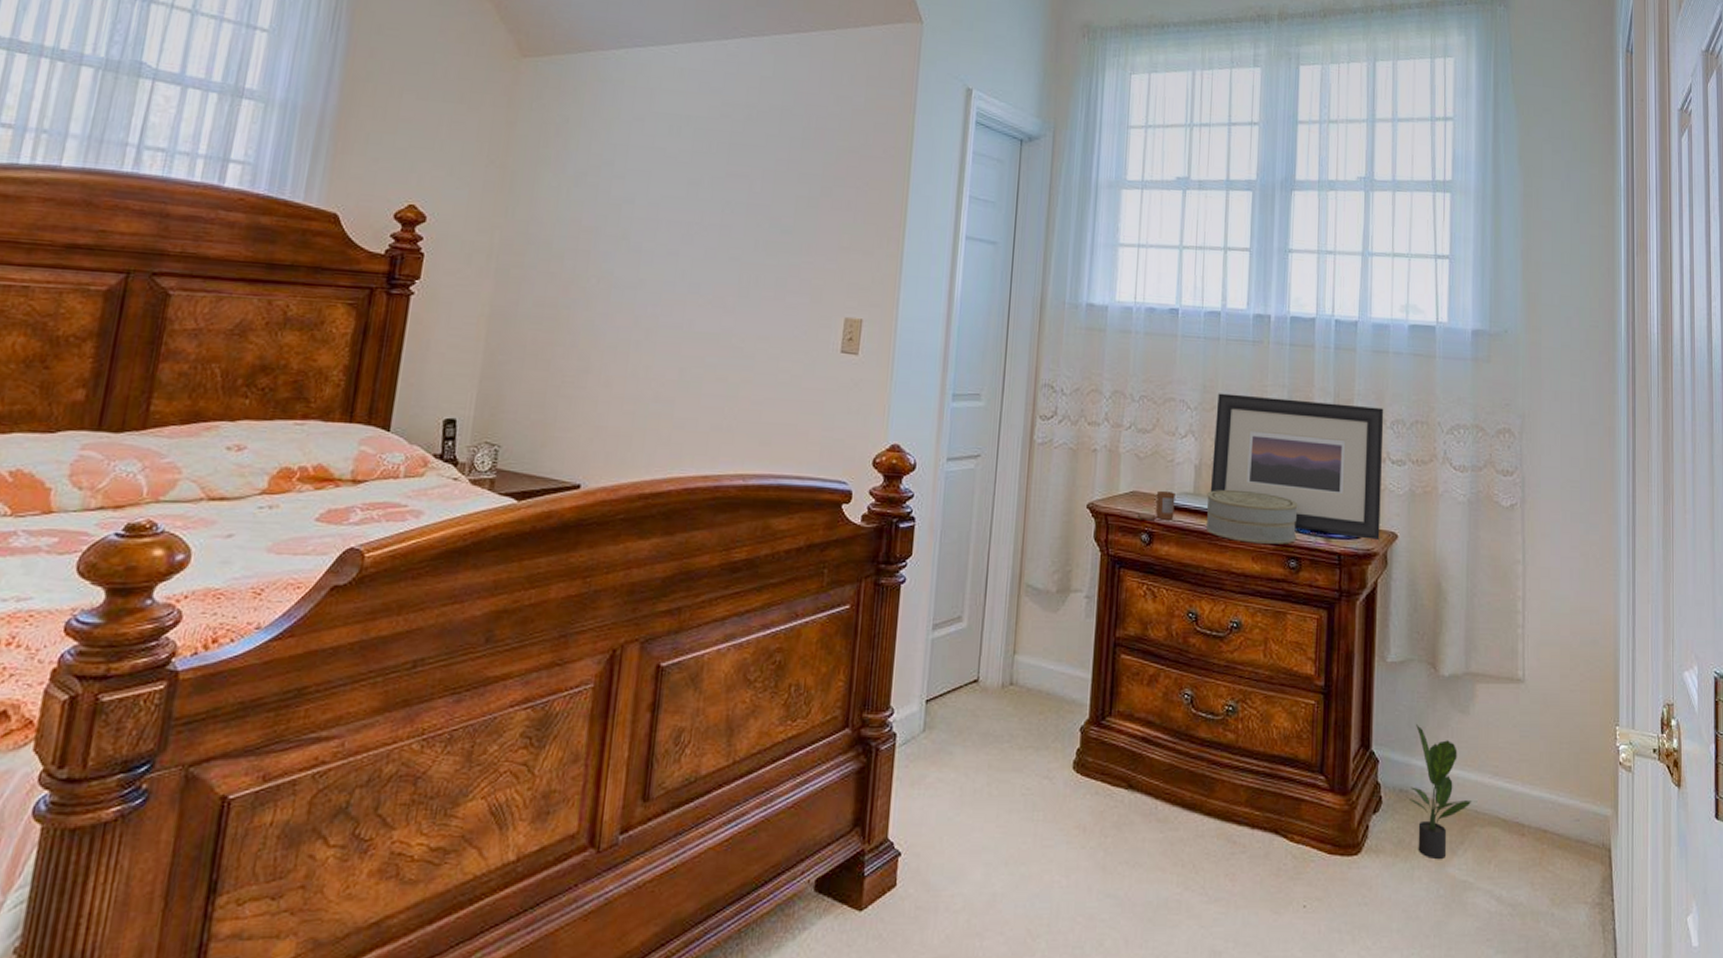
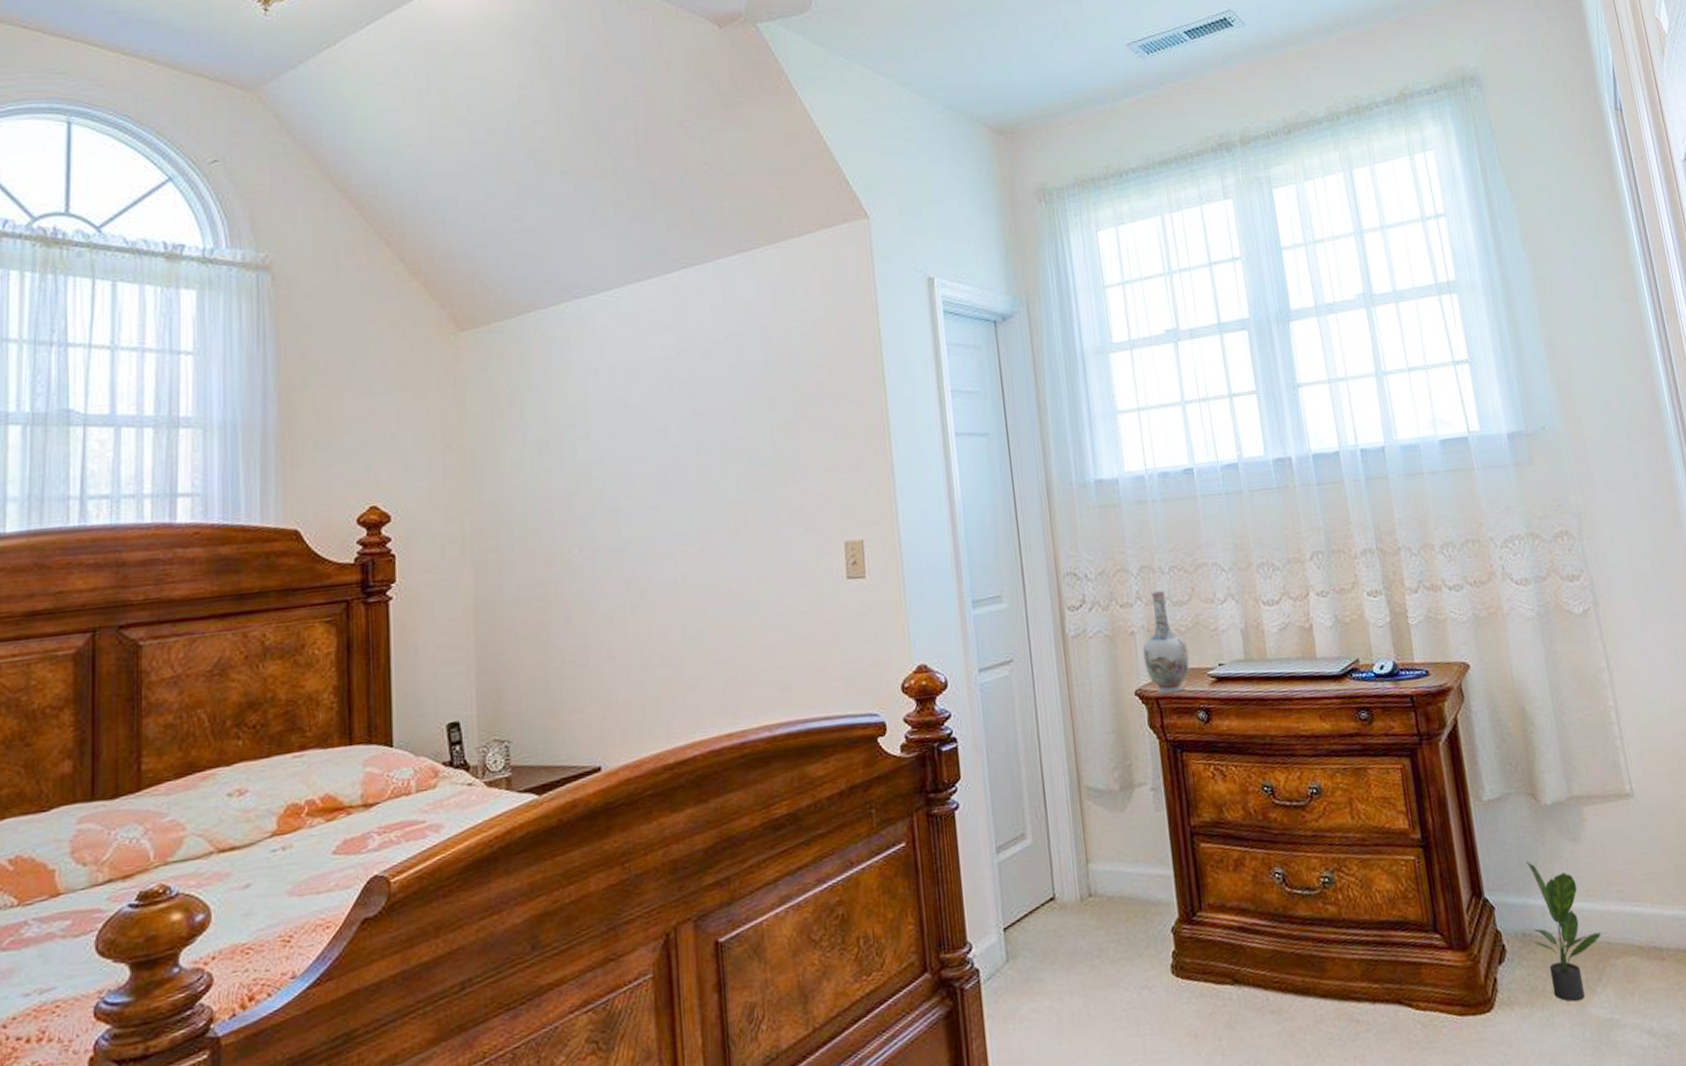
vase: none [1100,414,1143,514] -> present [1142,590,1190,695]
candle: present [1137,490,1175,521] -> none [1189,661,1229,698]
decorative box: present [1207,489,1298,544] -> none [1259,645,1363,702]
picture frame: present [1210,393,1384,540] -> none [1251,533,1451,679]

